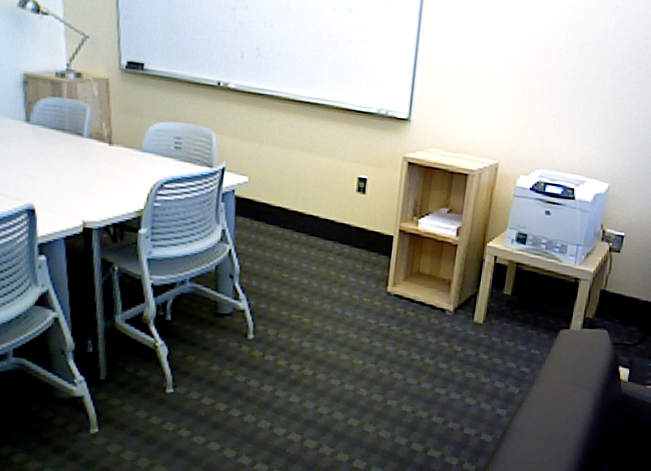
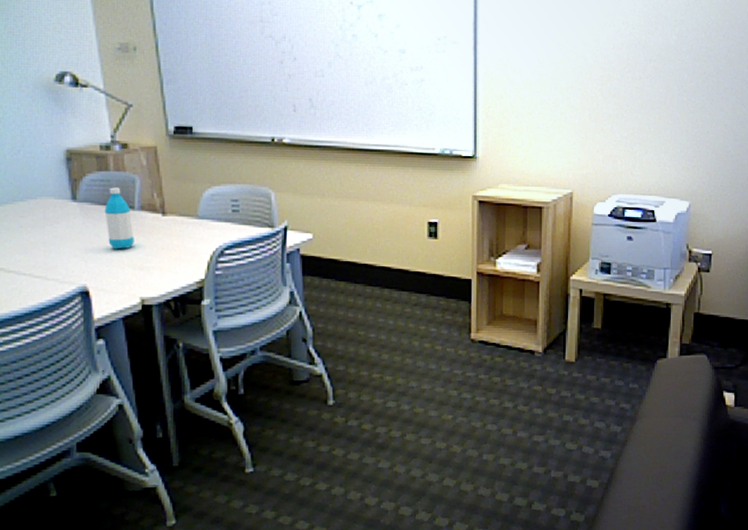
water bottle: none [55,113,81,173] -> present [104,187,134,250]

